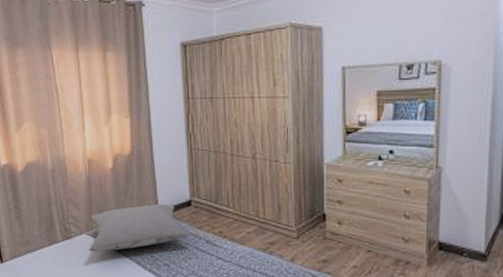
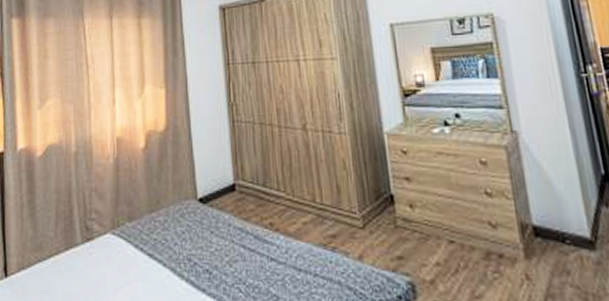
pillow: present [89,204,190,252] -> none [113,190,235,257]

